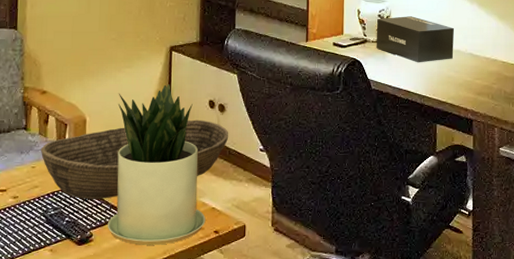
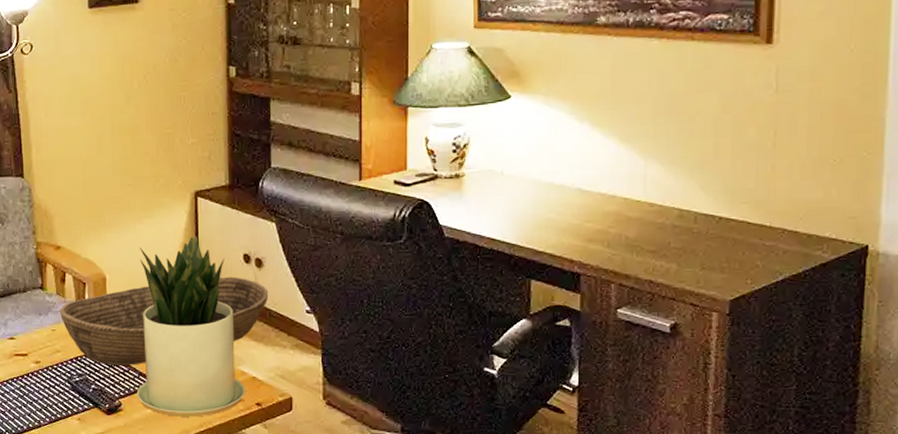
box: present [376,16,455,63] -> none [450,143,557,203]

